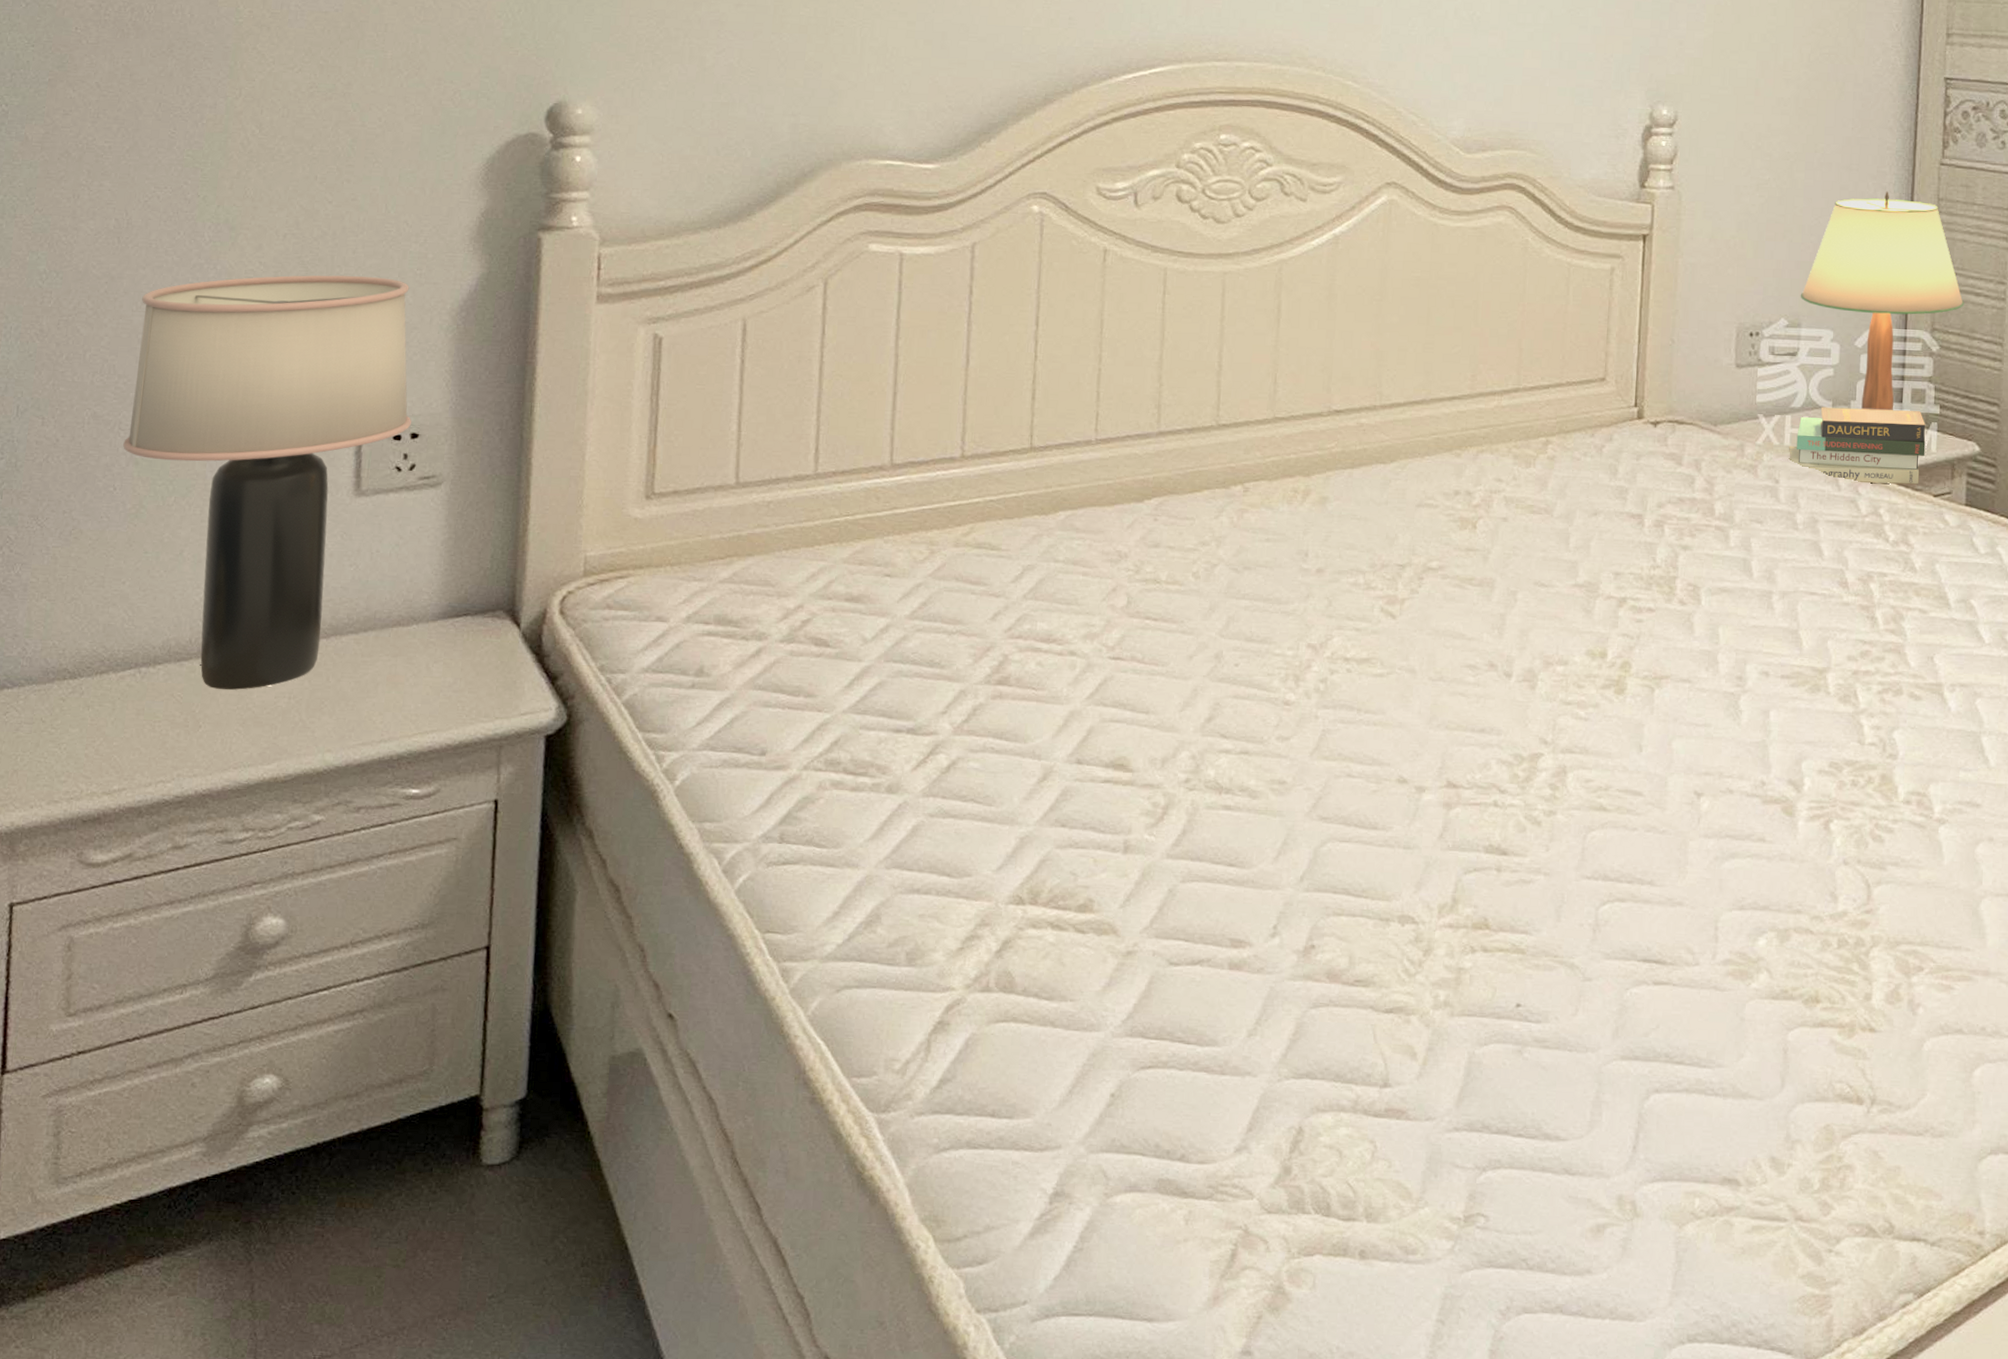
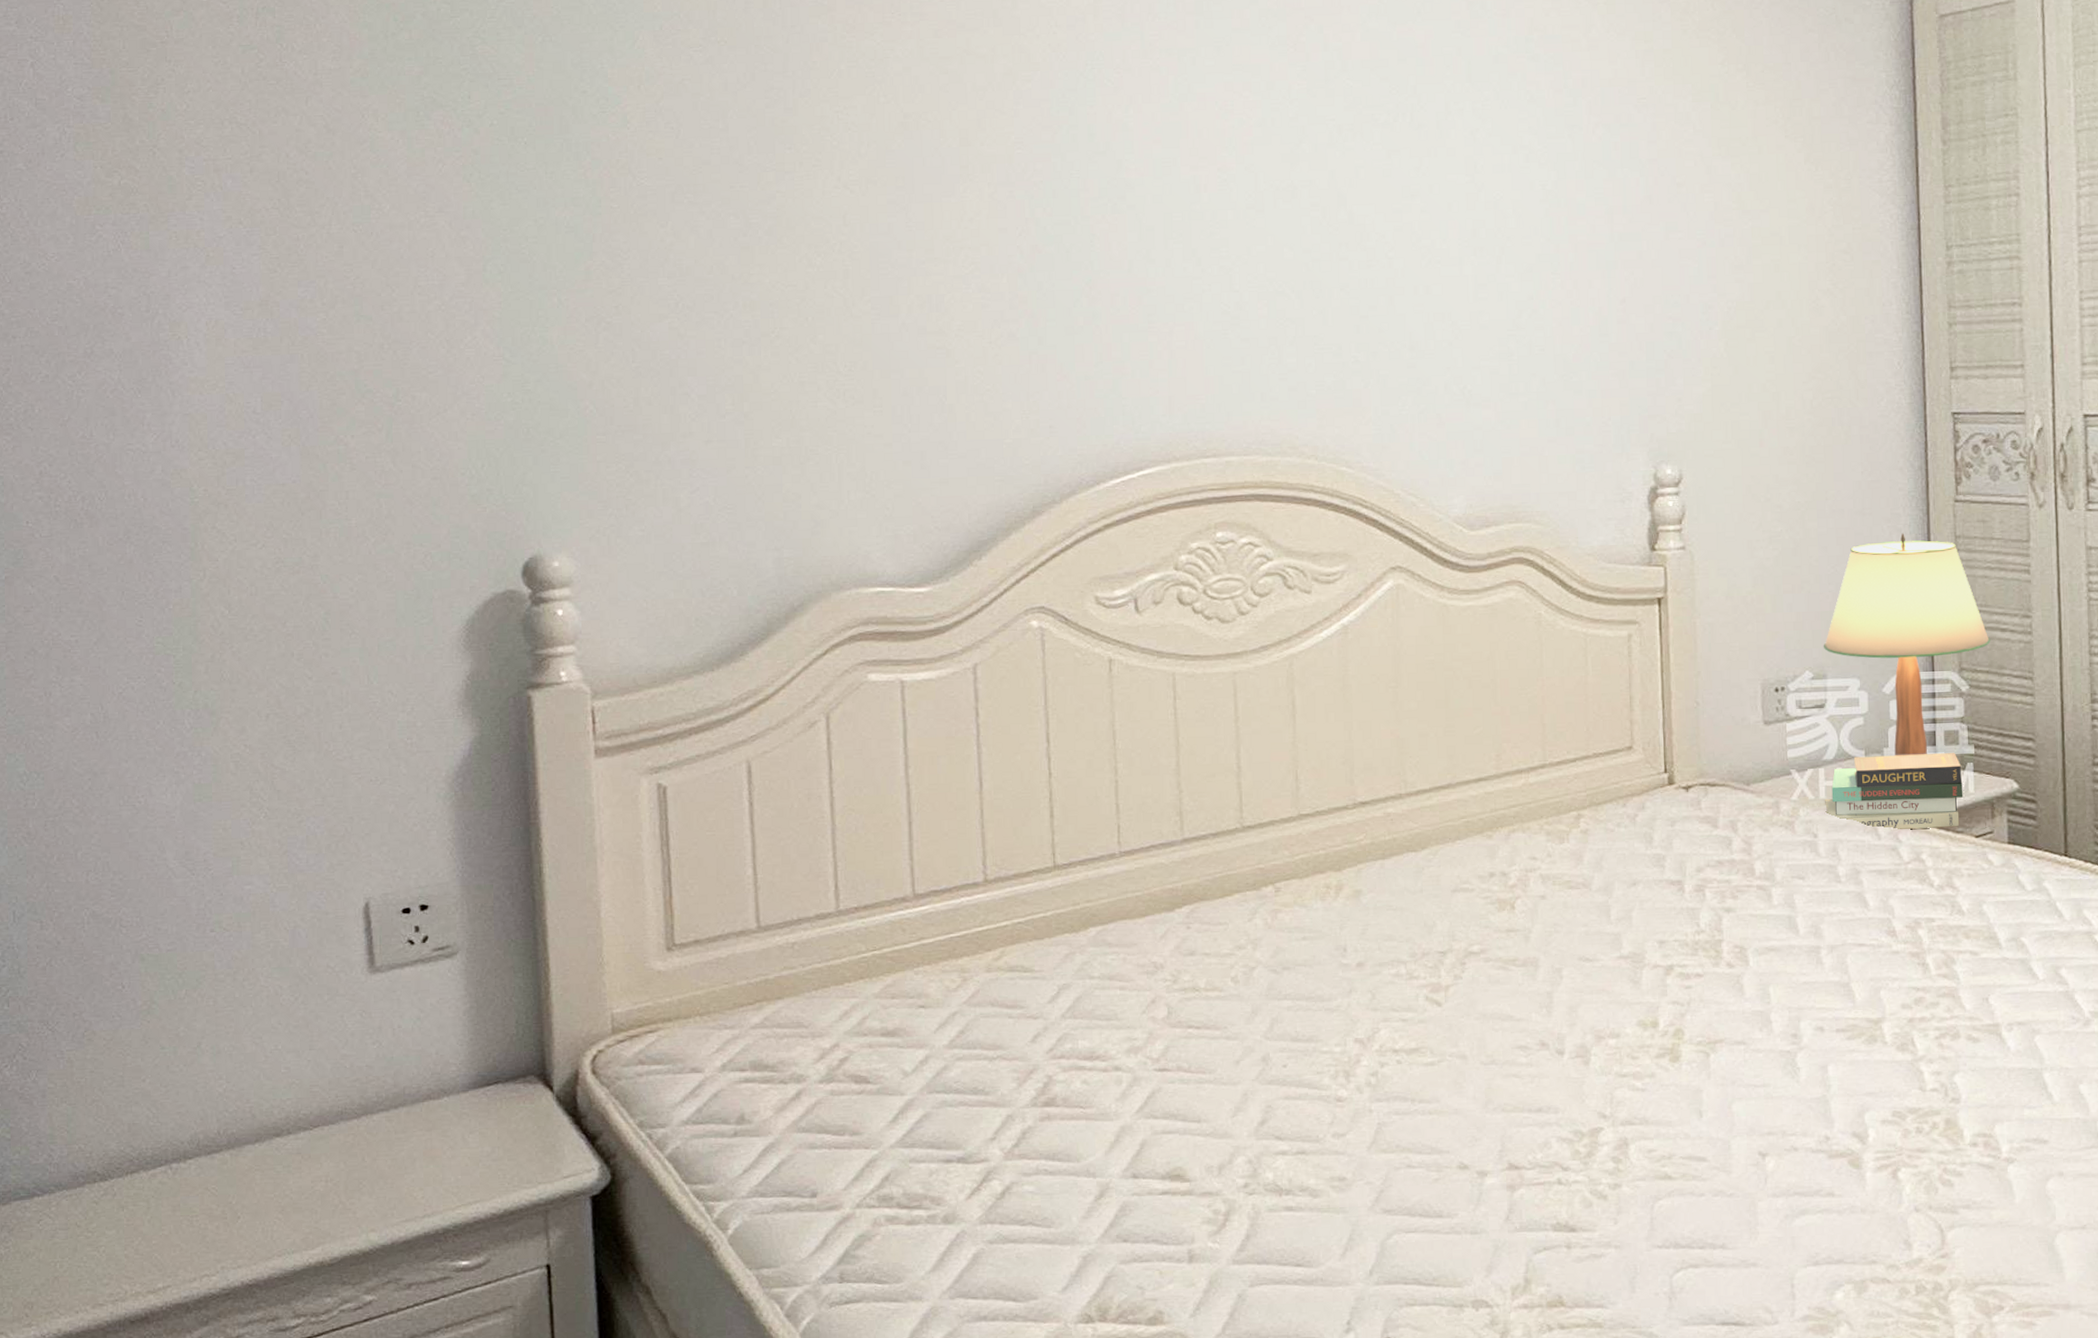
table lamp: present [123,275,411,690] -> none [127,750,419,1179]

